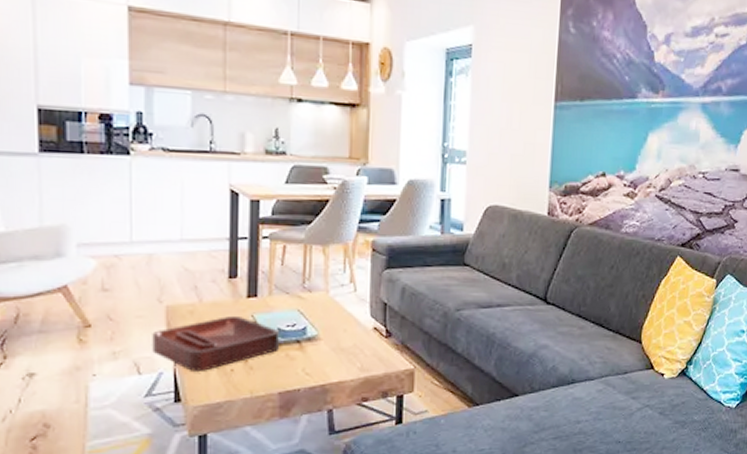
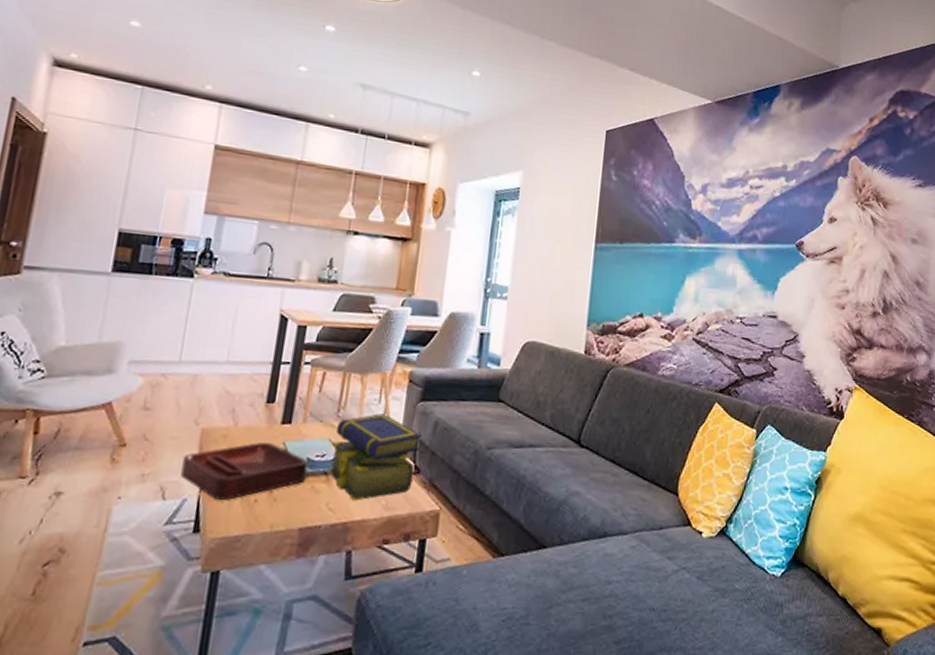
stack of books: none [301,283,390,365] -> present [328,413,422,501]

